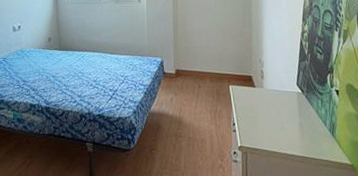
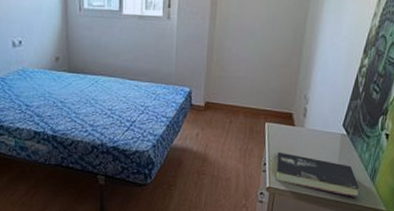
book: none [244,112,324,152] -> present [276,152,360,197]

